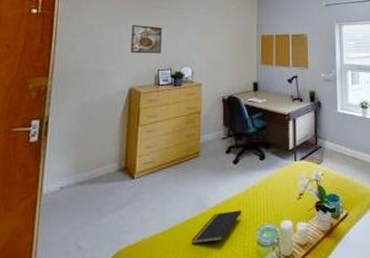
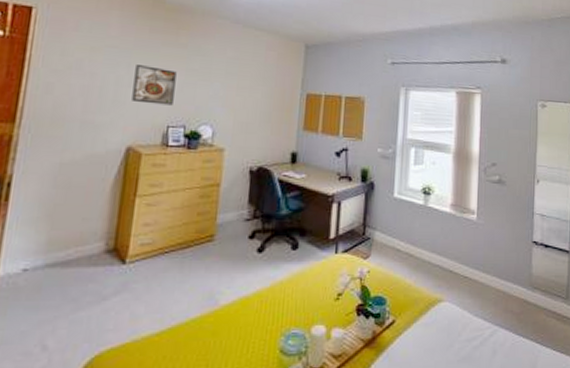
notepad: present [191,210,242,244] -> none [195,310,264,350]

